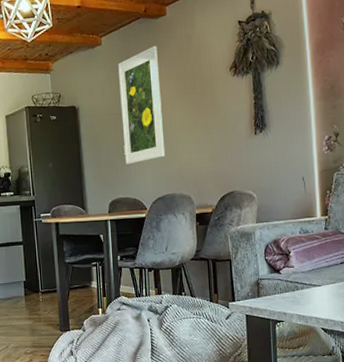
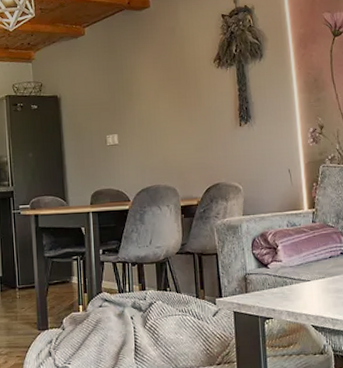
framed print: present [118,45,166,165] -> none [101,36,150,155]

